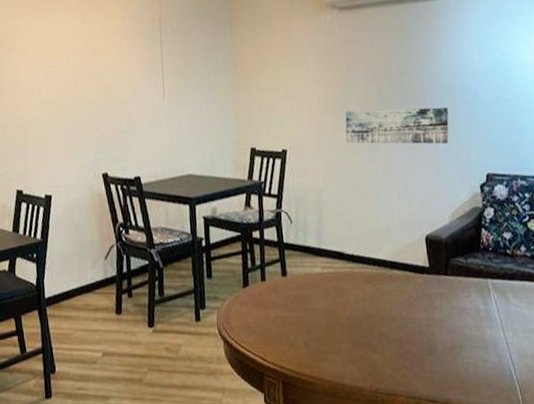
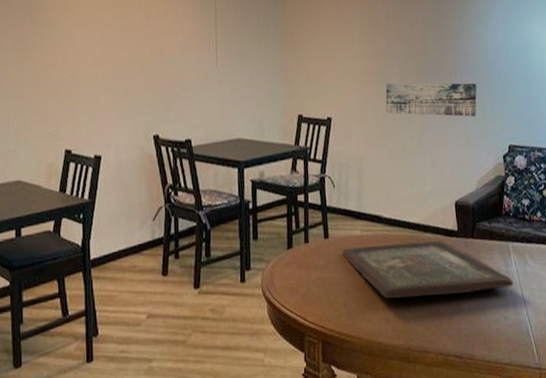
board game: none [301,278,495,339] -> present [342,240,514,299]

